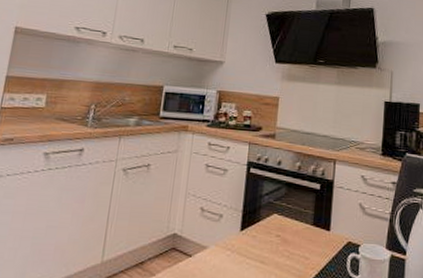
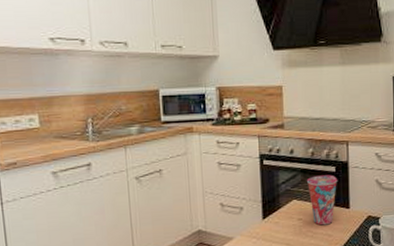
cup: none [290,191,322,246] -> present [306,174,338,226]

